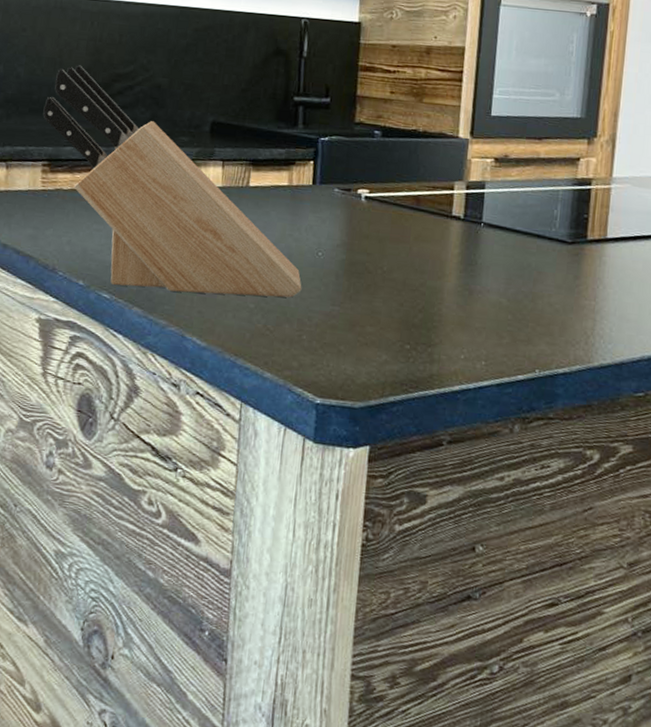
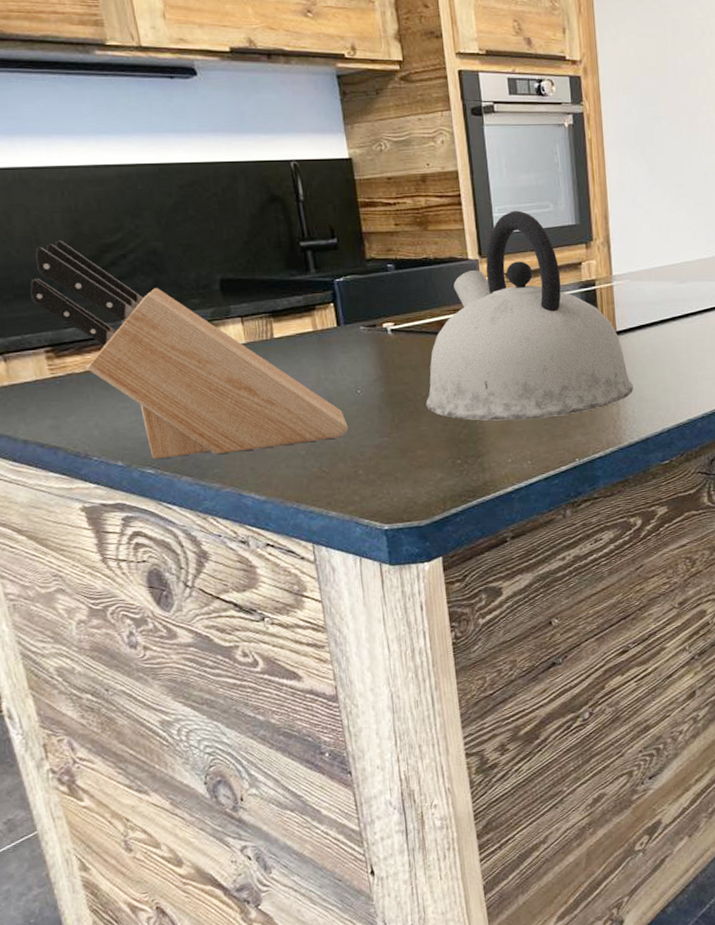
kettle: none [385,94,616,320] -> present [426,210,634,421]

